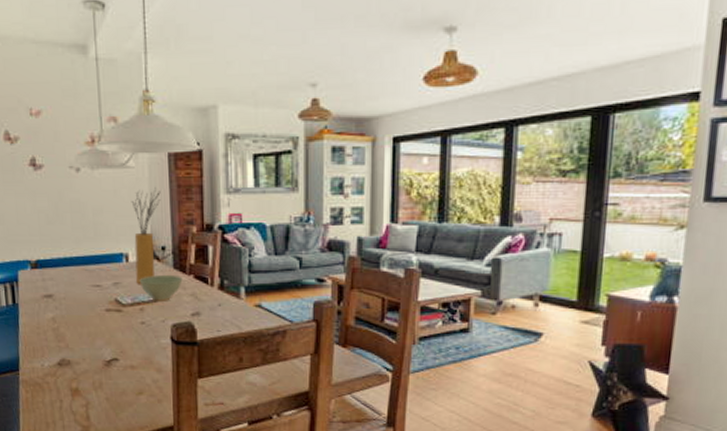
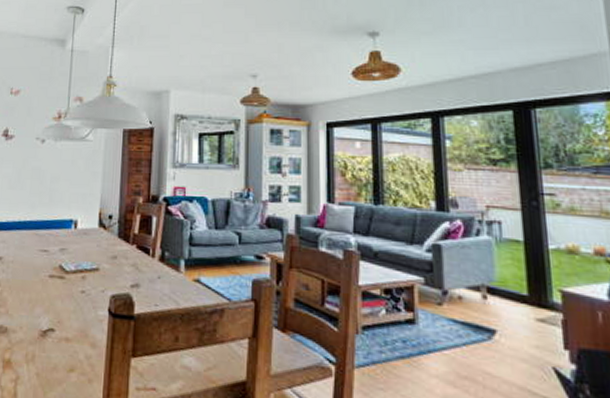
vase: present [131,187,161,285] -> none [82,159,113,253]
bowl: present [139,275,183,303] -> none [84,243,126,271]

